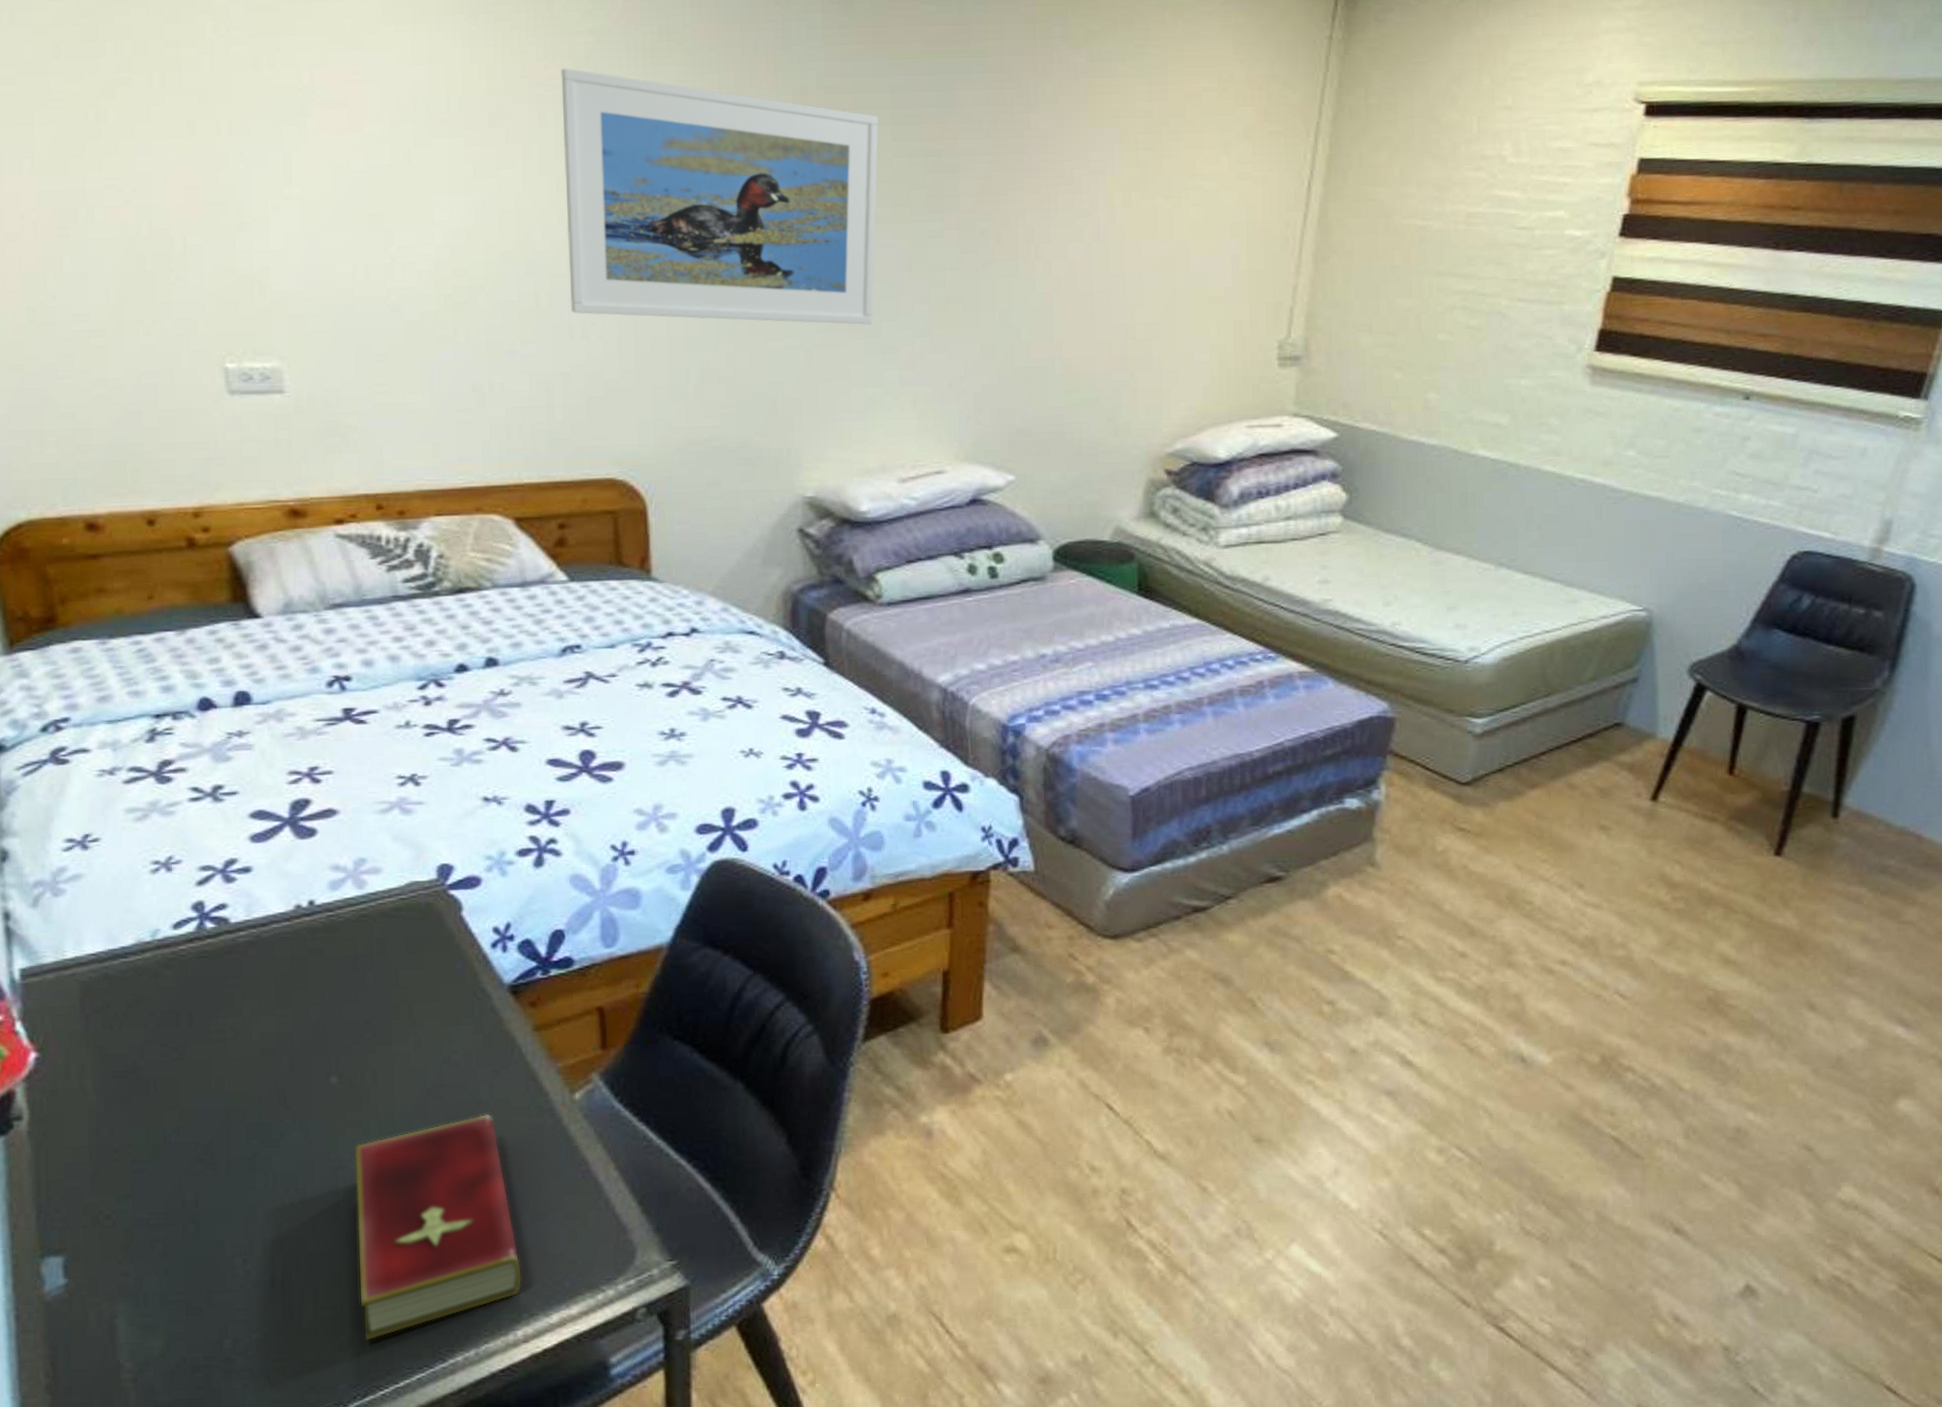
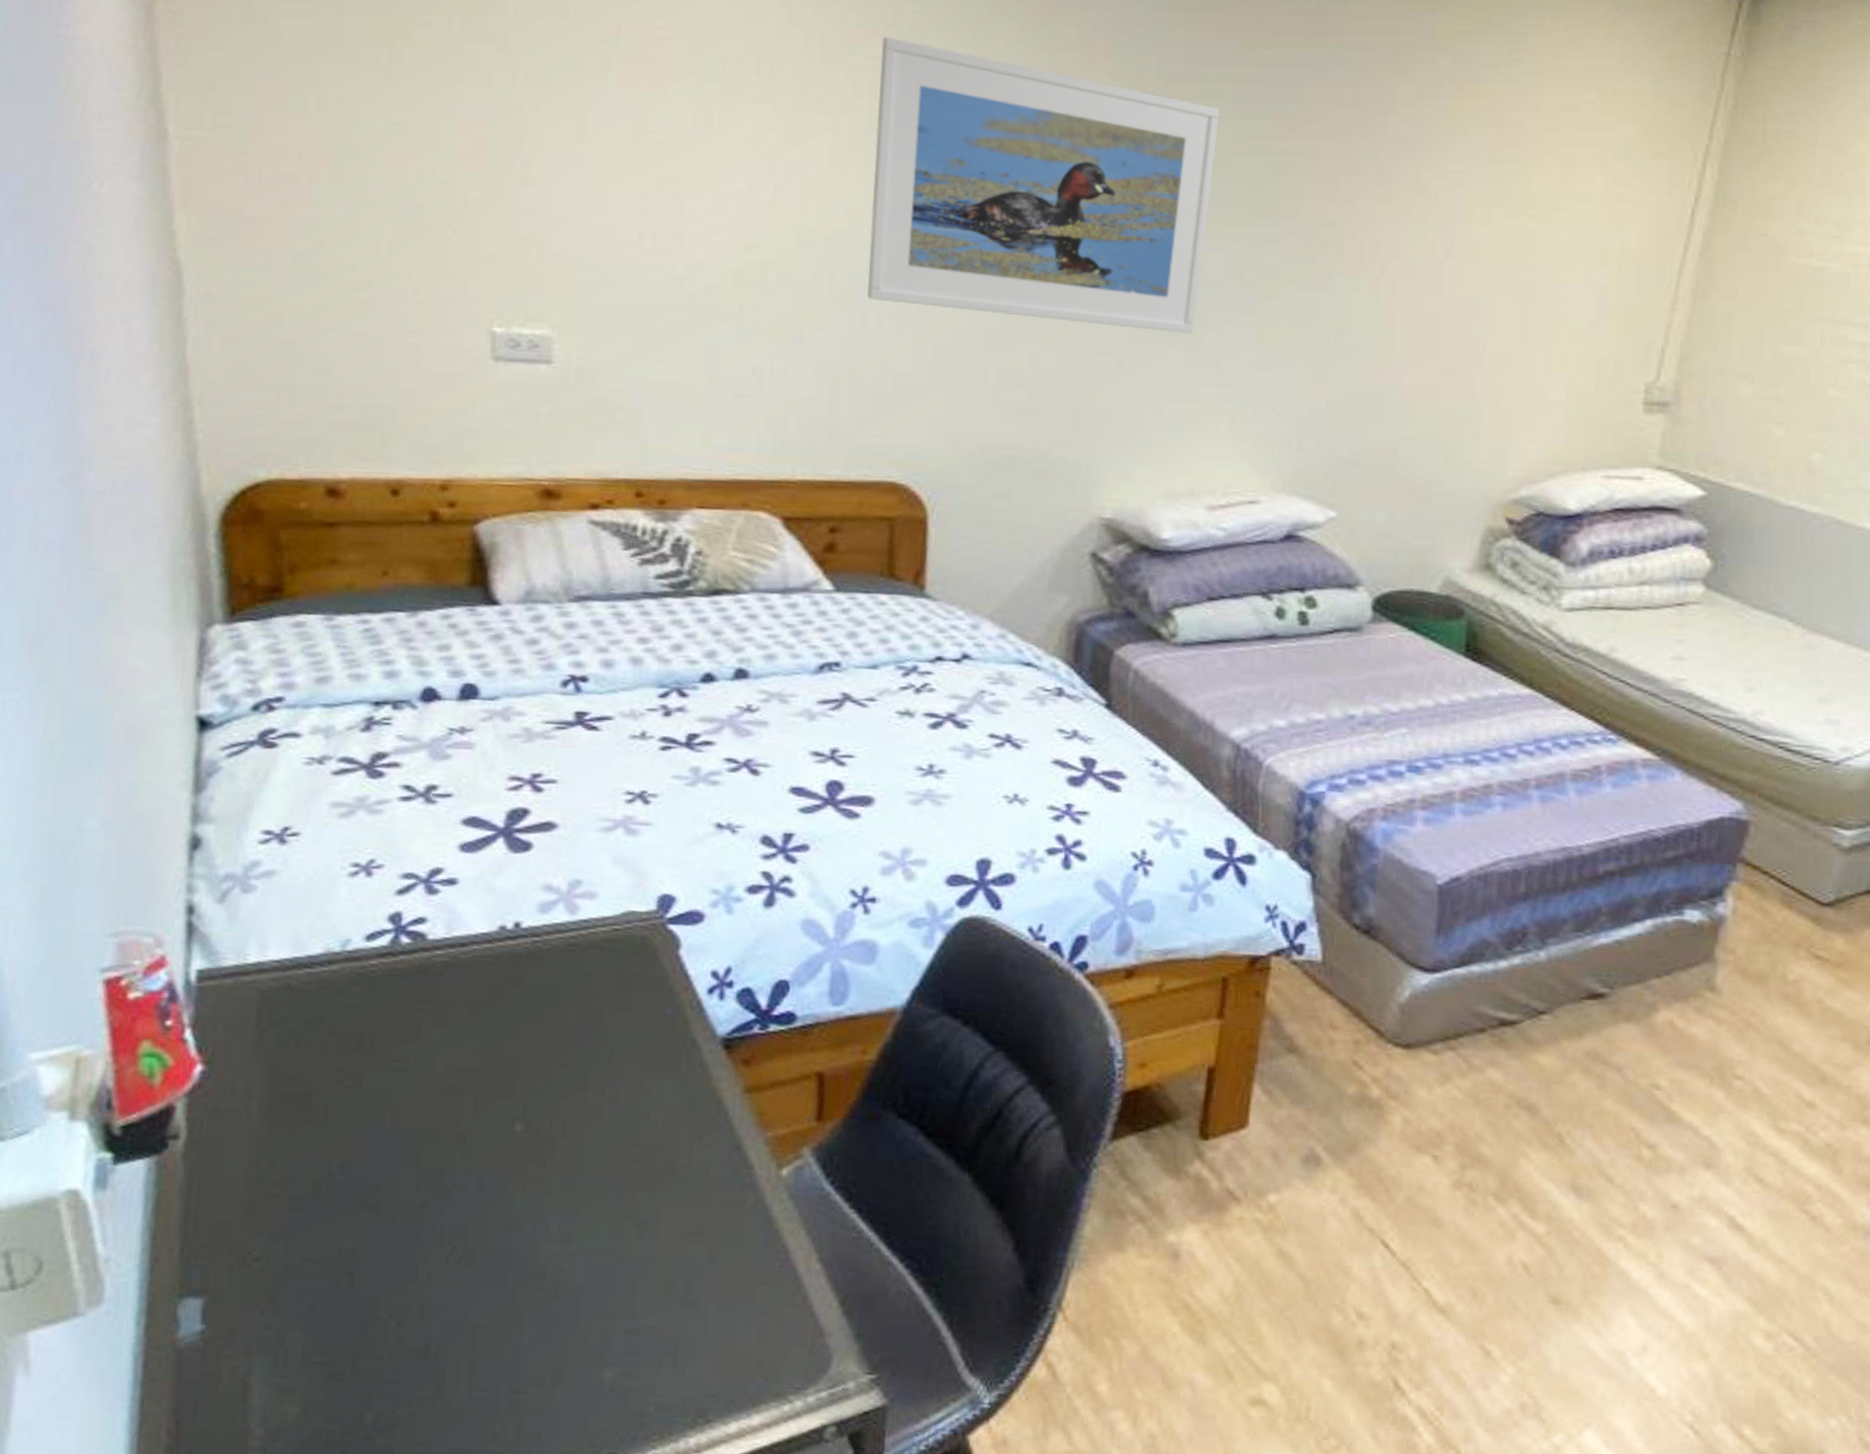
hardcover book: present [355,1113,523,1341] -> none [518,1182,703,1432]

